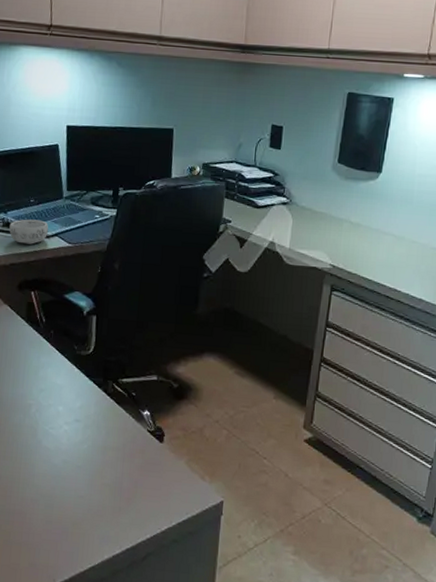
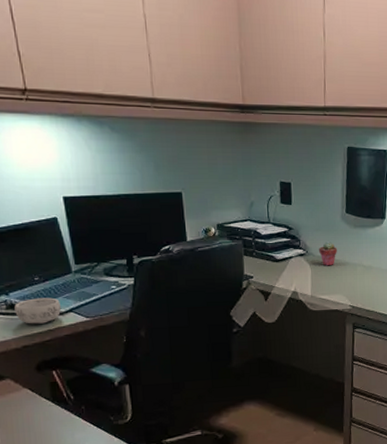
potted succulent: none [303,192,323,219] -> present [319,242,337,266]

